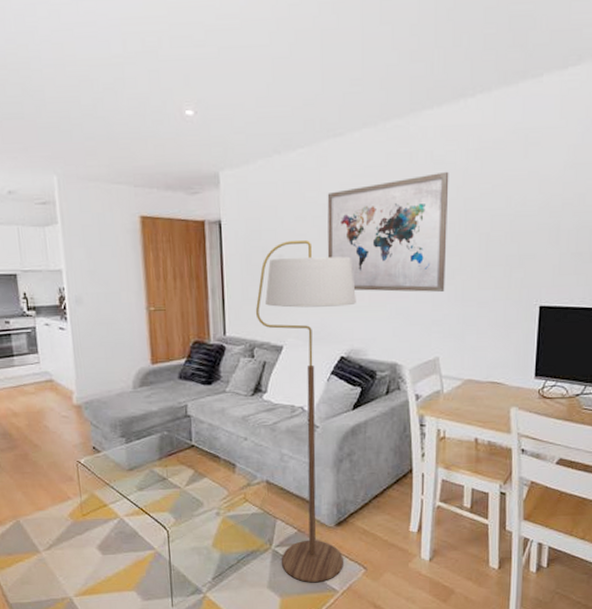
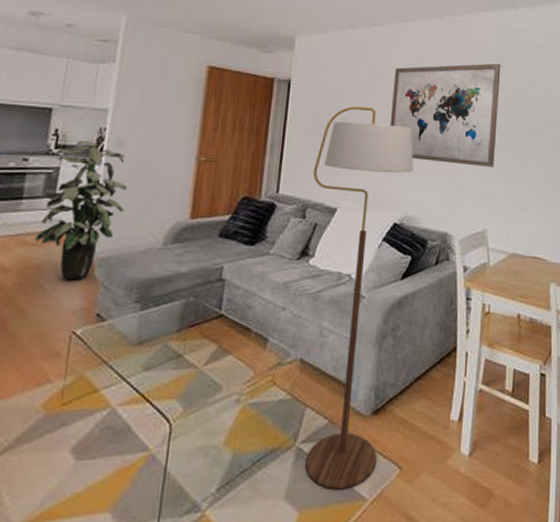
indoor plant: none [28,301,95,421] -> present [35,140,128,280]

